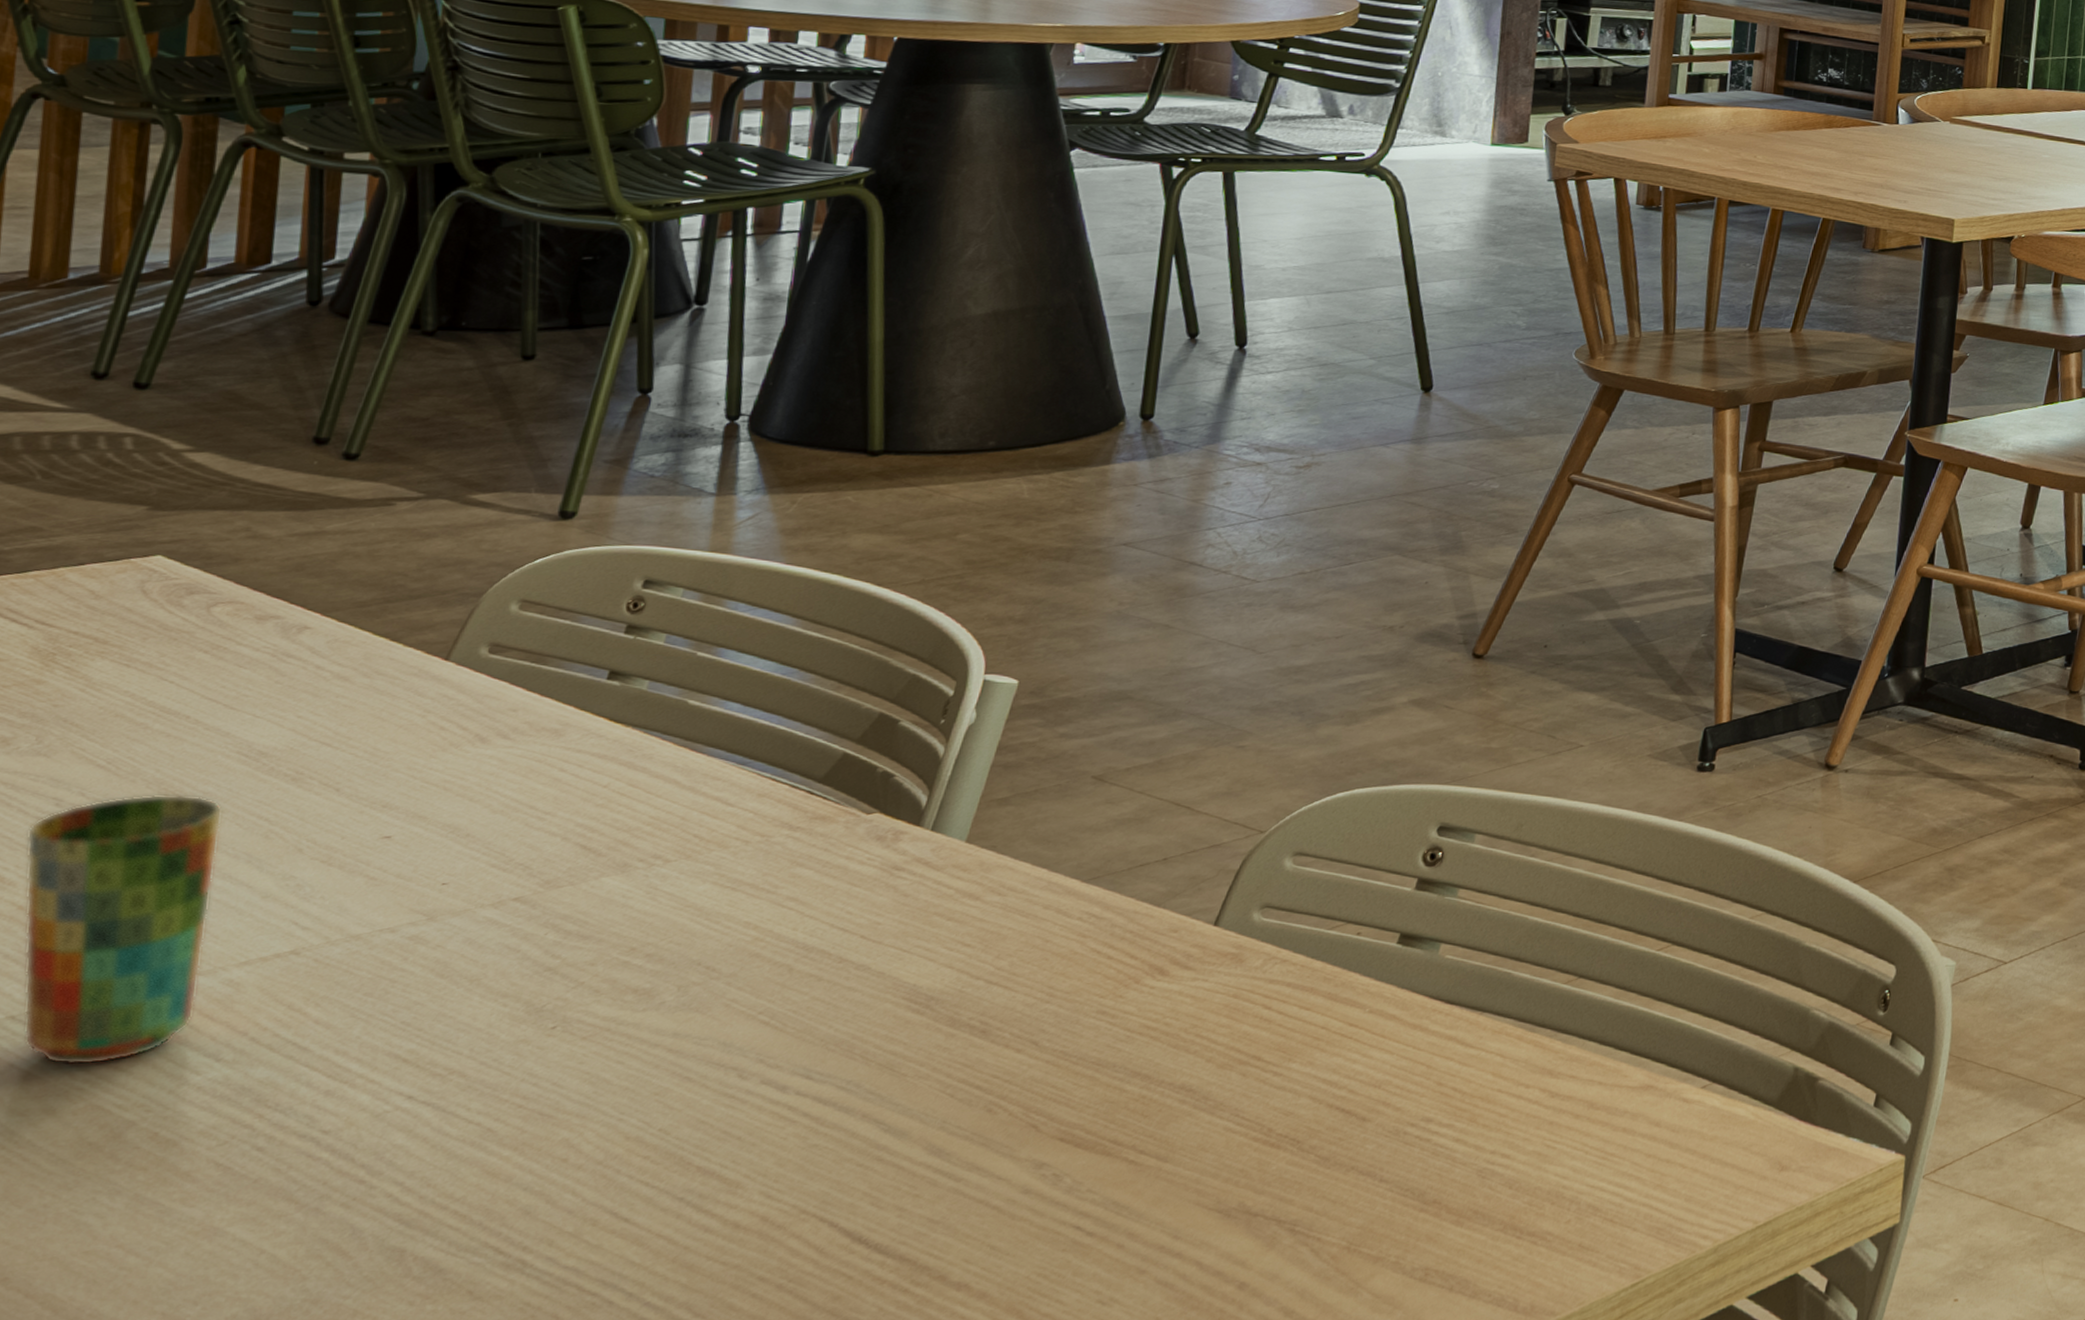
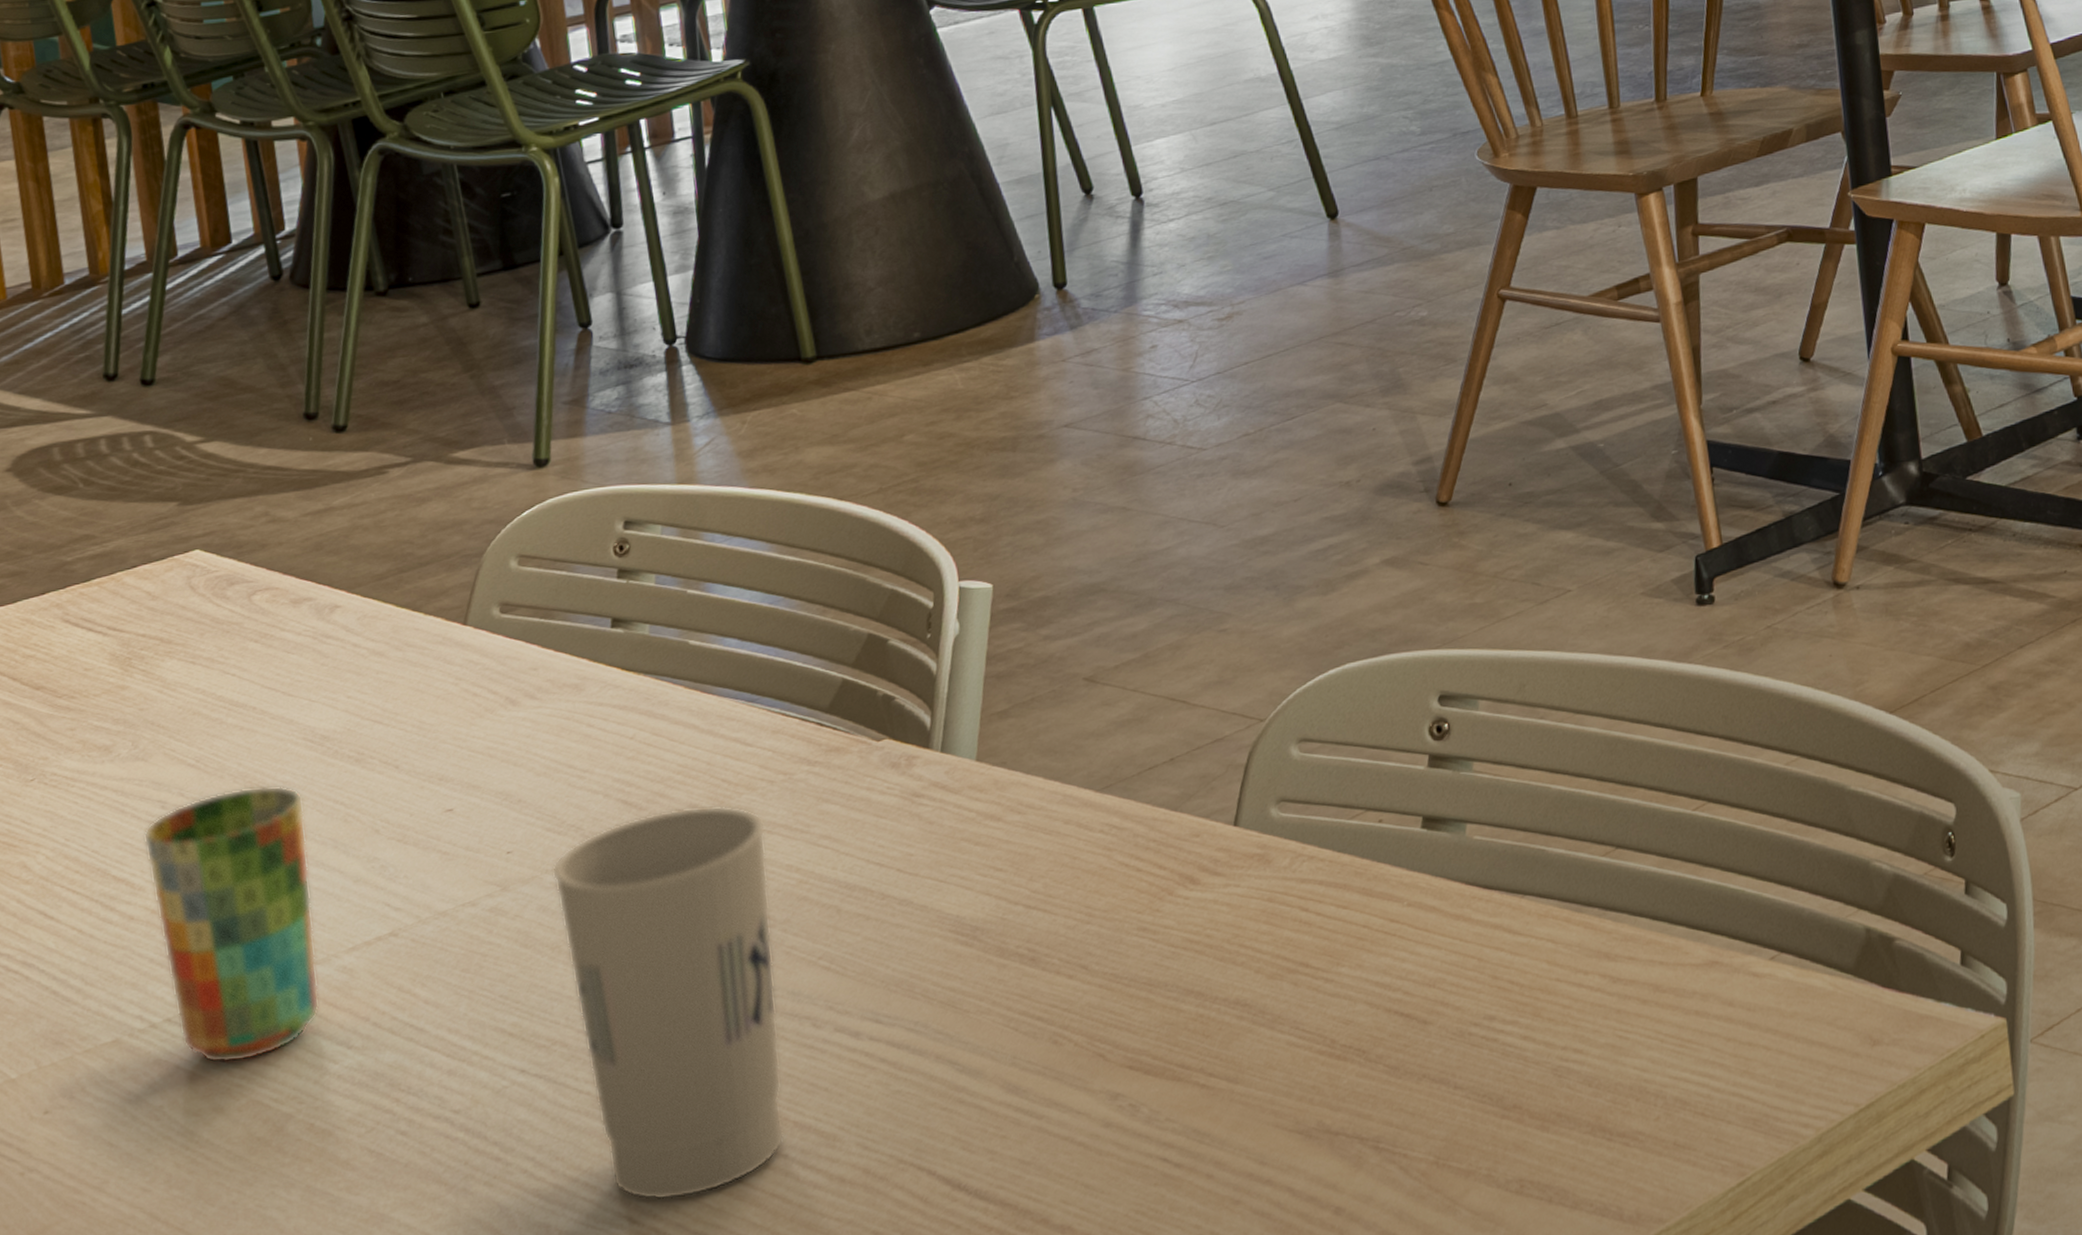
cup: none [486,858,731,1233] -> present [551,806,785,1201]

